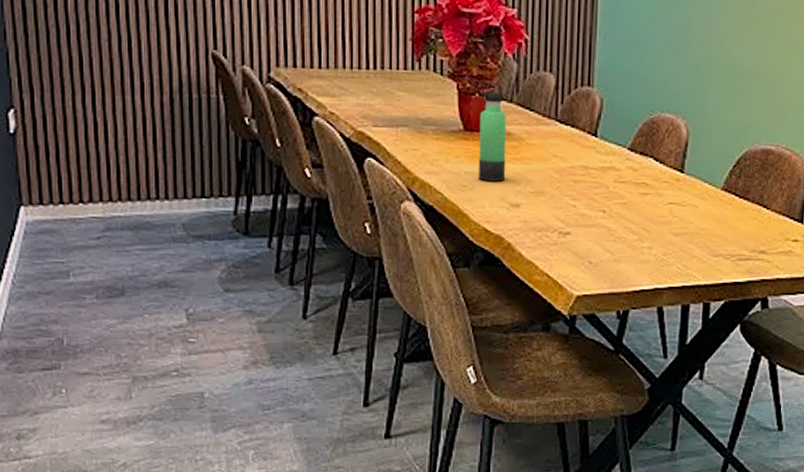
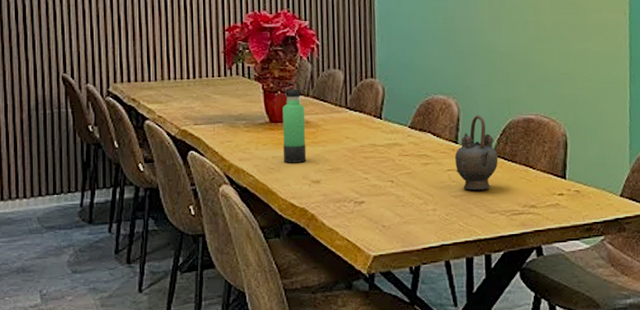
teapot: none [678,140,729,230] -> present [455,115,498,191]

